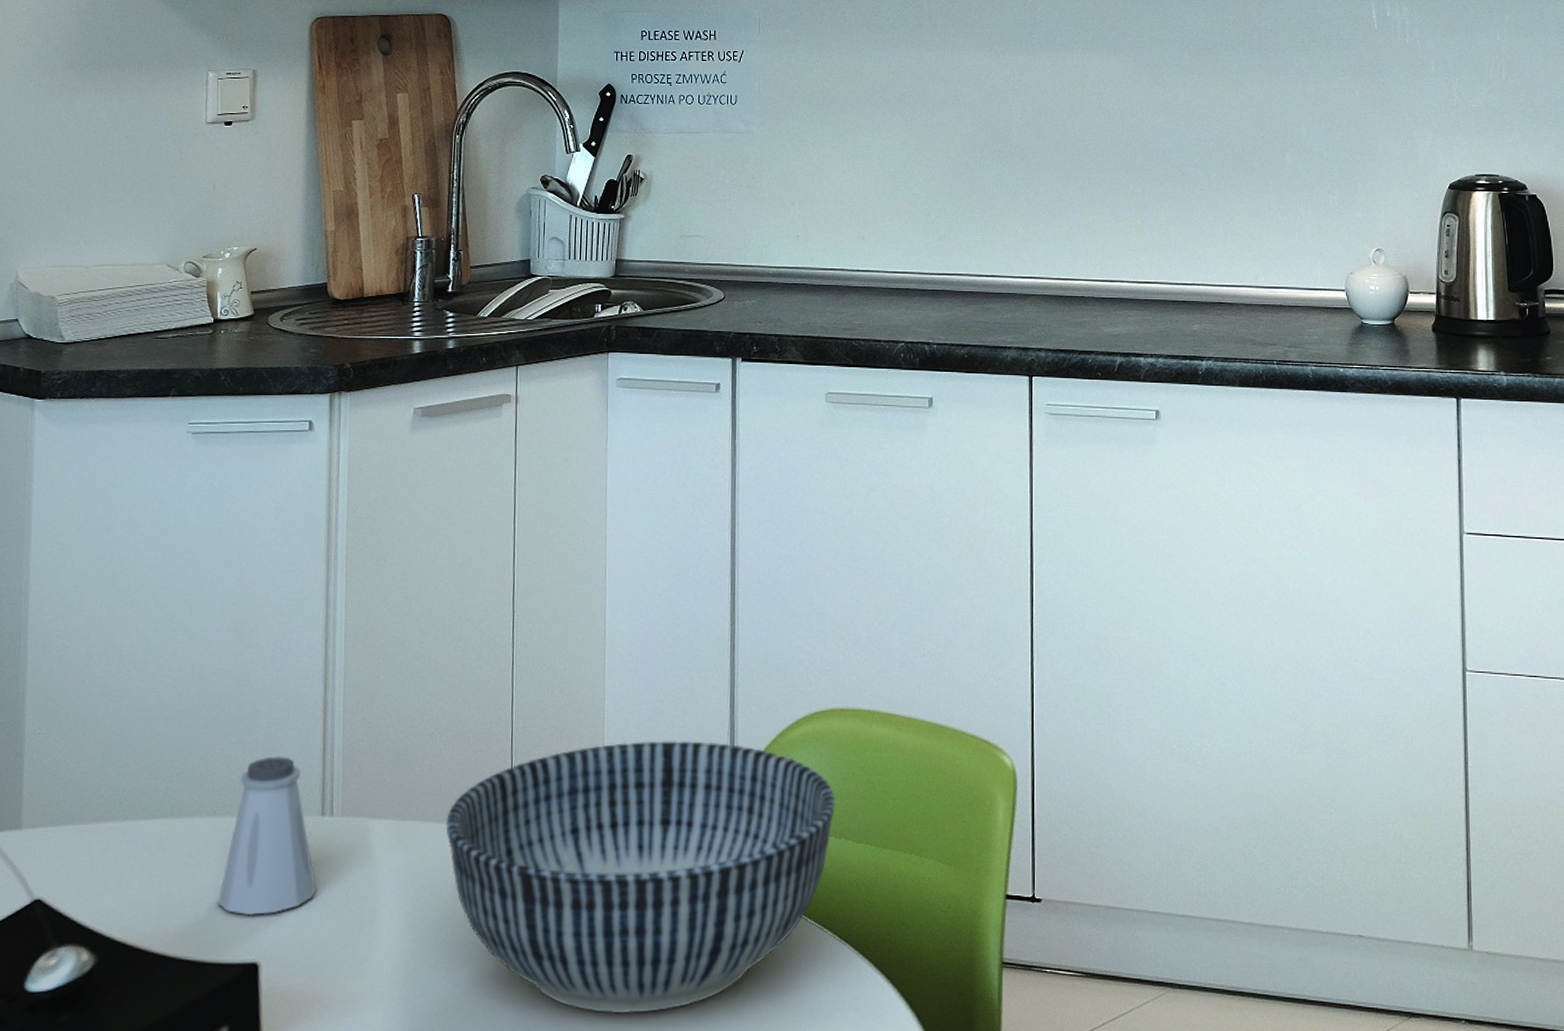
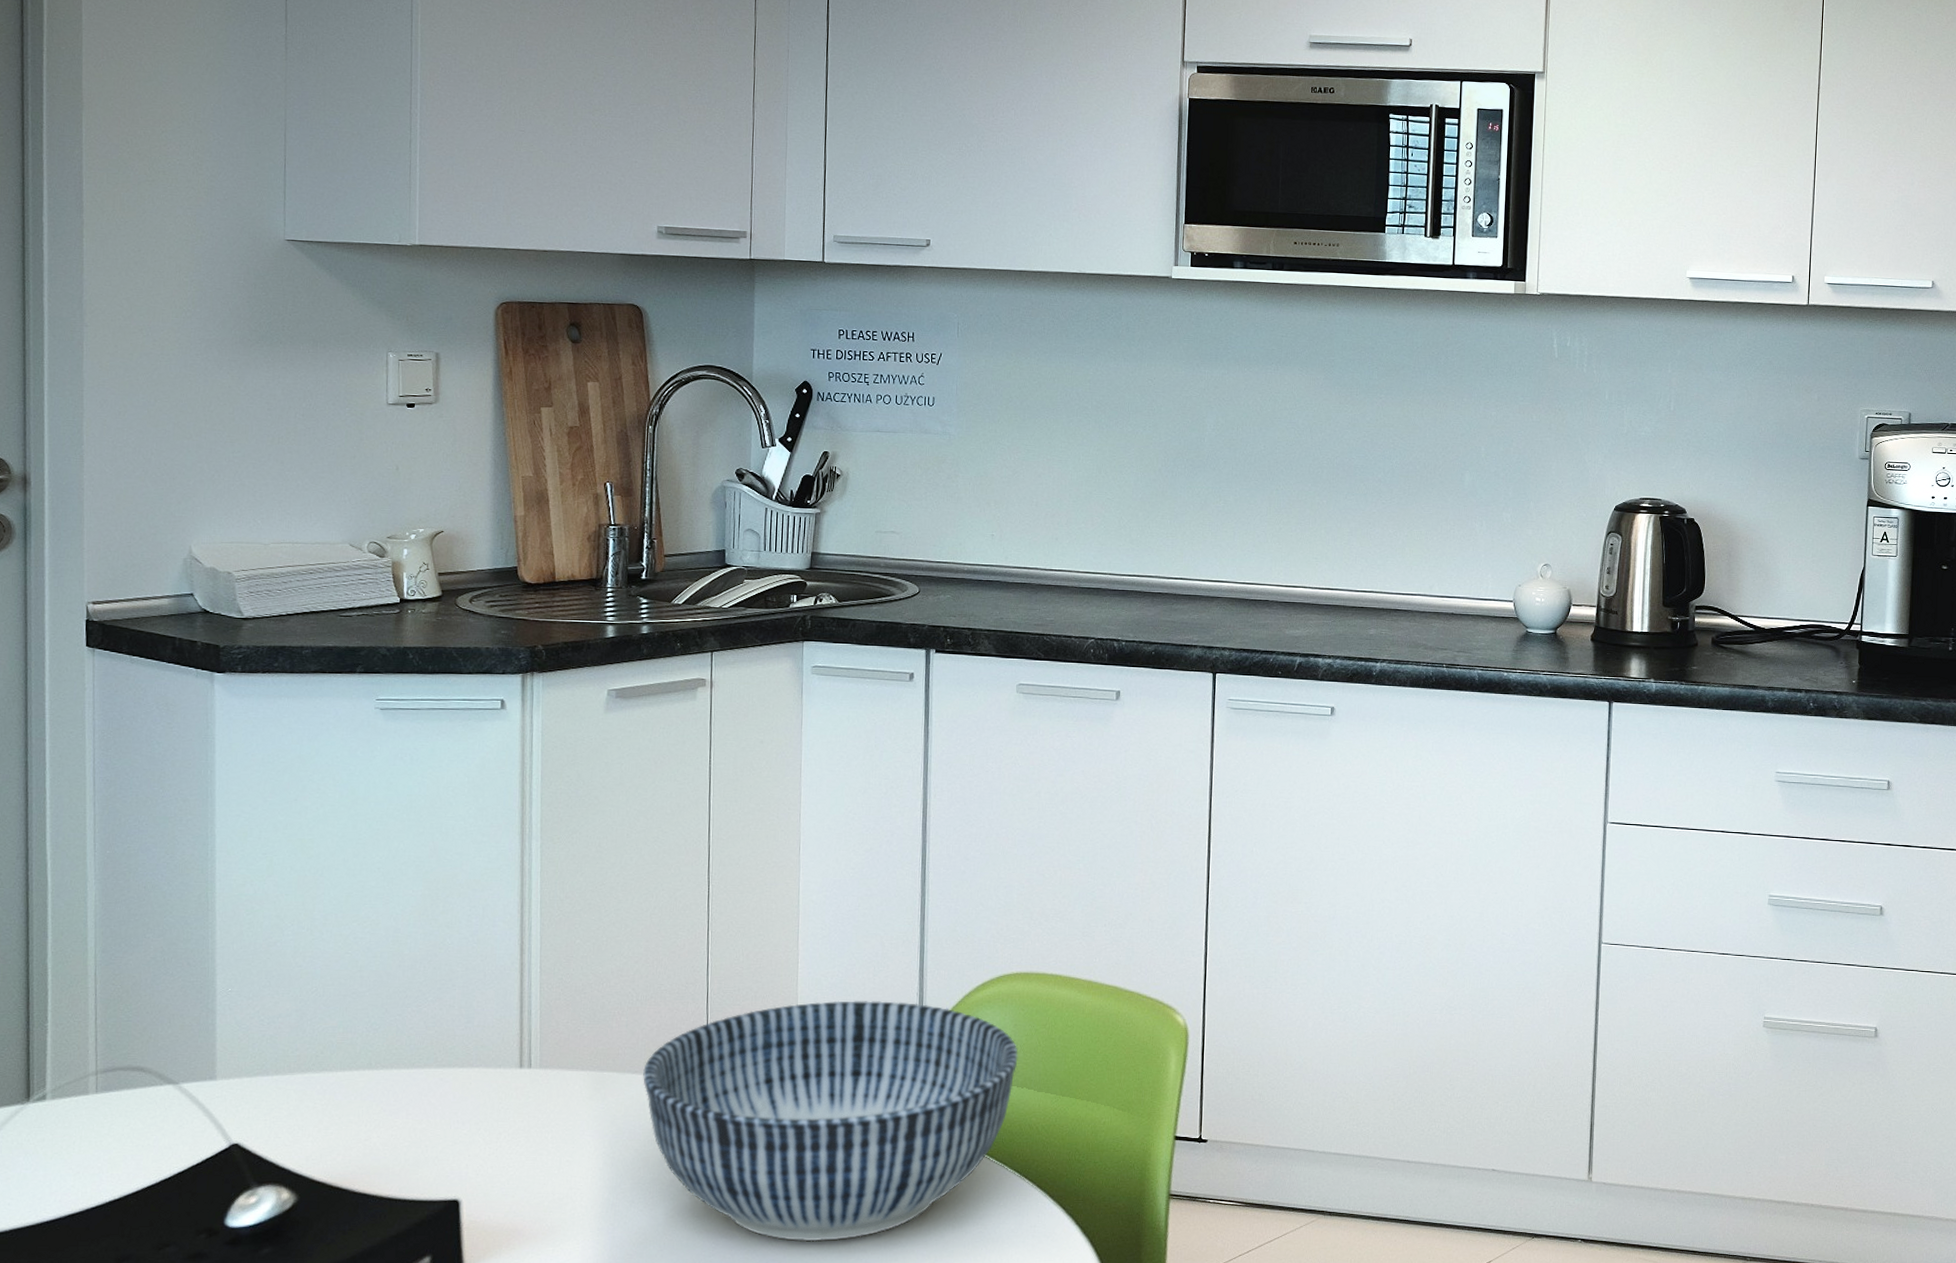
saltshaker: present [218,756,316,916] -> none [418,1013,515,1158]

